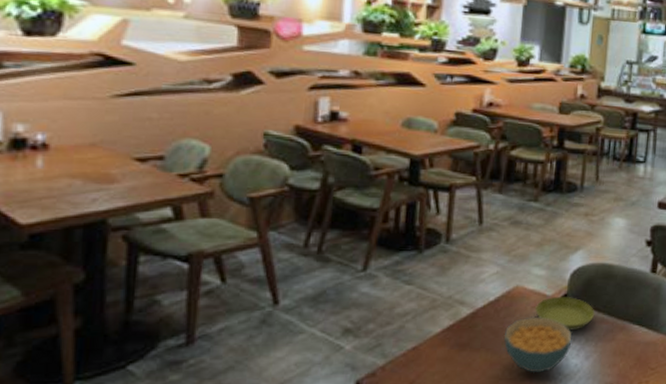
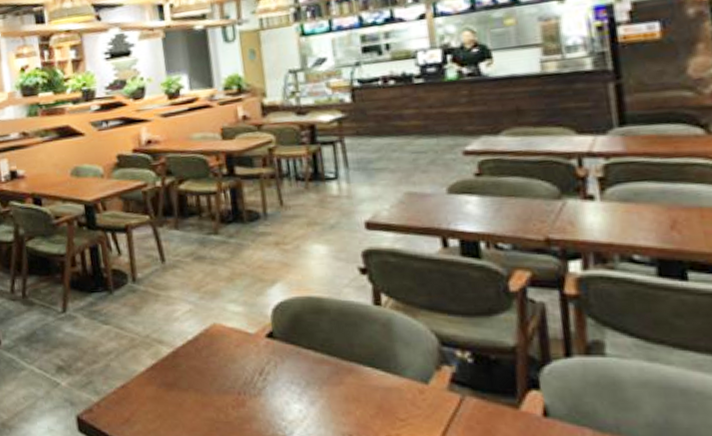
cereal bowl: present [503,316,573,373] -> none [210,356,291,418]
saucer: present [535,297,595,331] -> none [239,335,312,372]

